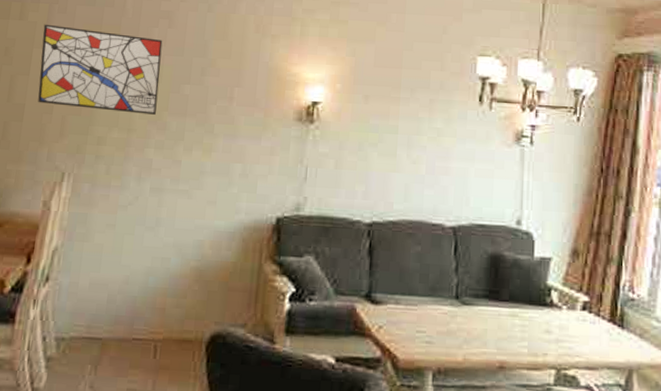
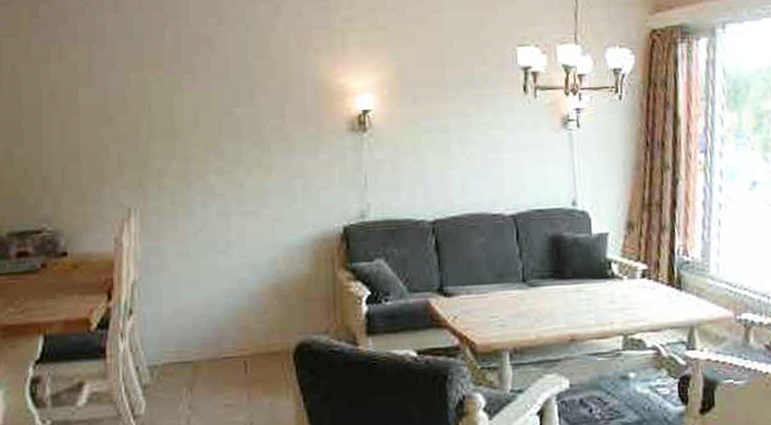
wall art: present [38,24,163,115] -> none [85,63,211,143]

